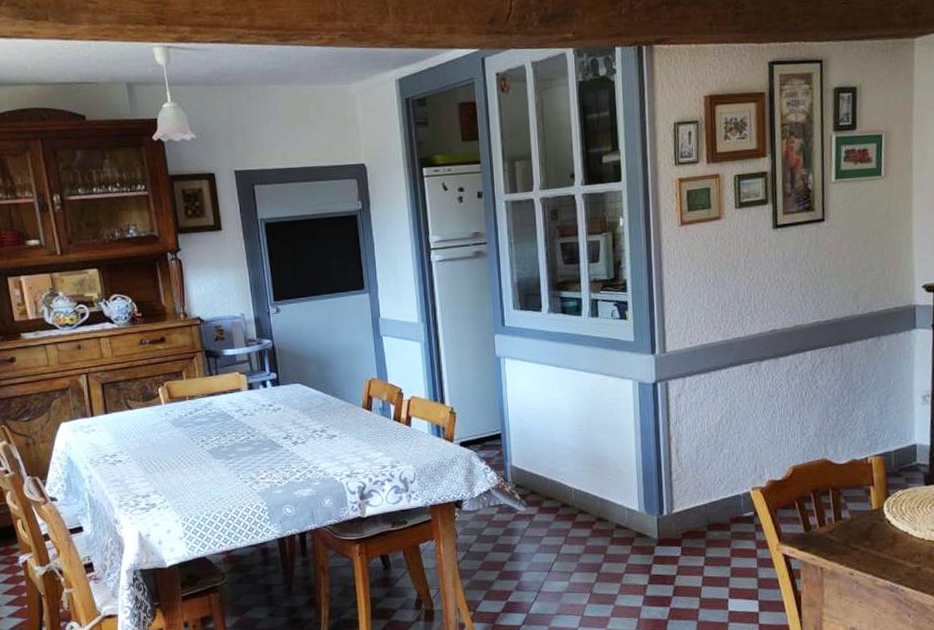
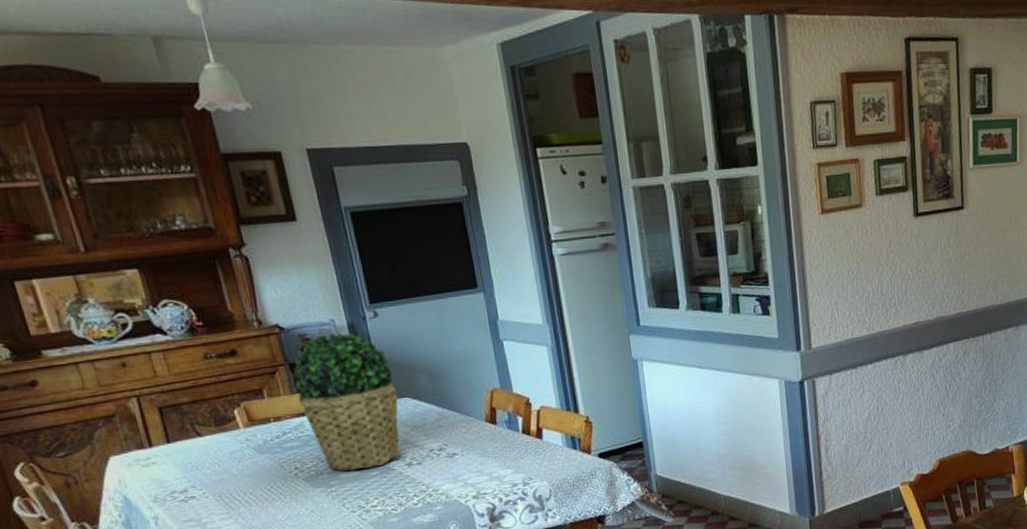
potted plant: none [206,325,290,446] -> present [291,332,400,471]

